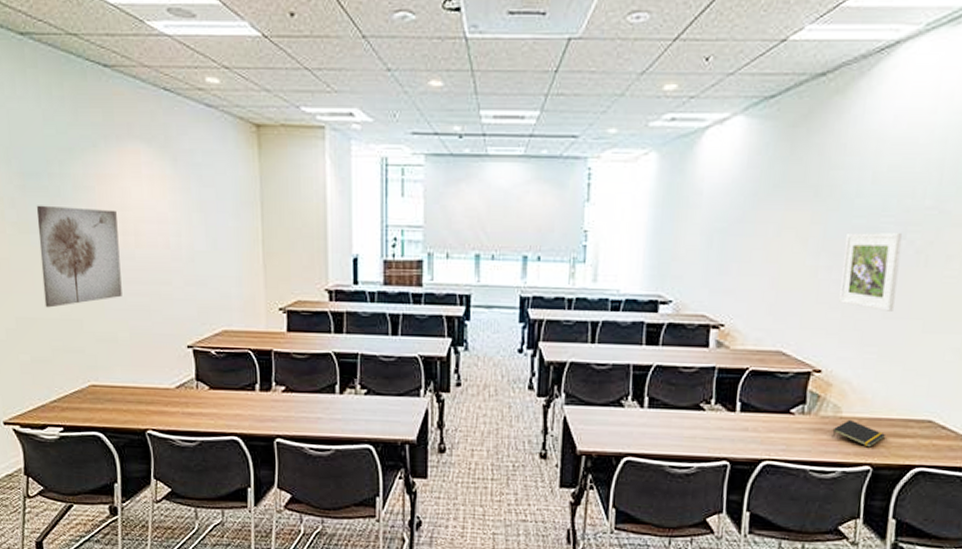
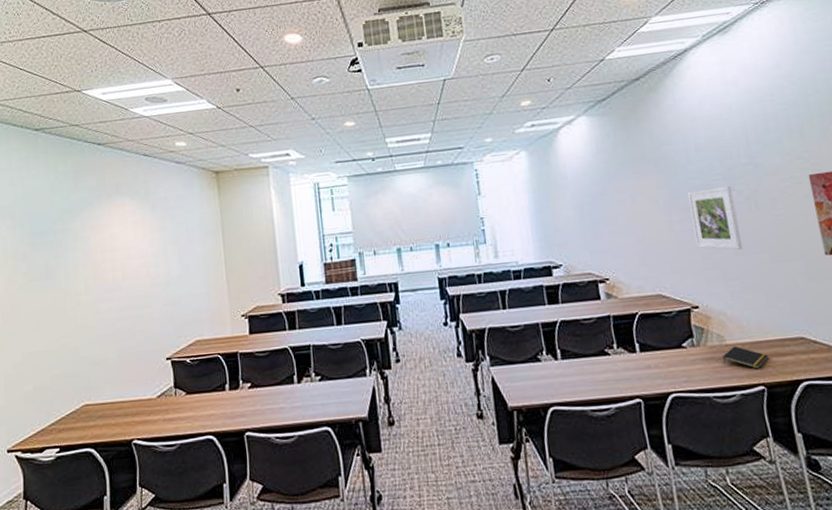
wall art: present [36,205,122,308] -> none [42,252,112,341]

